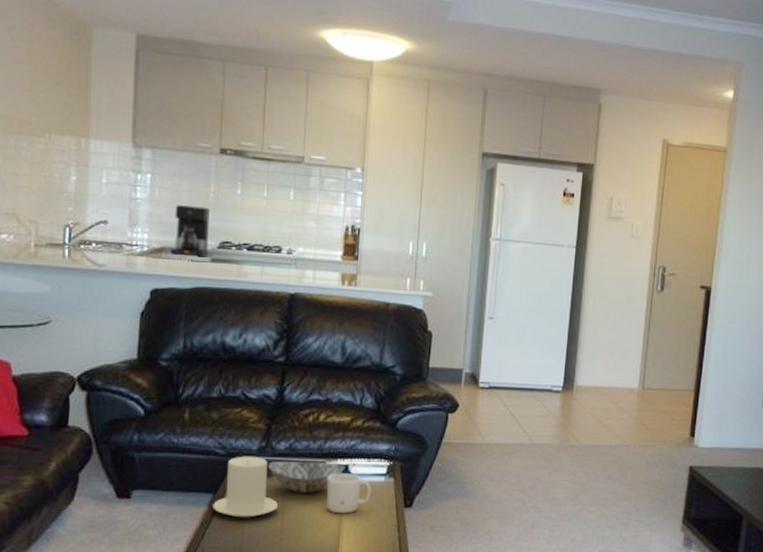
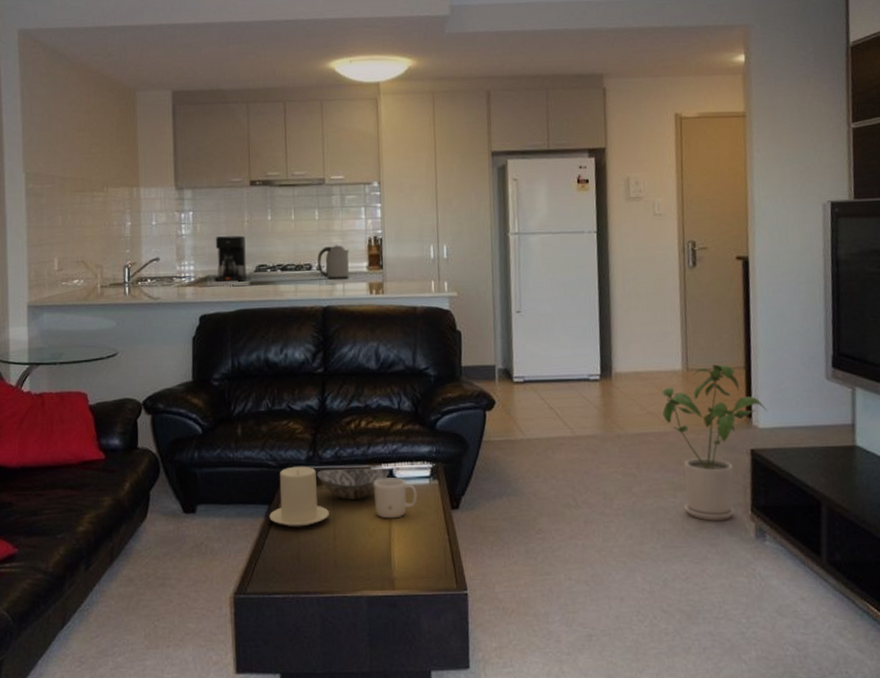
kettle: none [288,229,324,268] -> present [317,245,349,281]
house plant: none [615,385,708,529] -> present [662,364,767,521]

